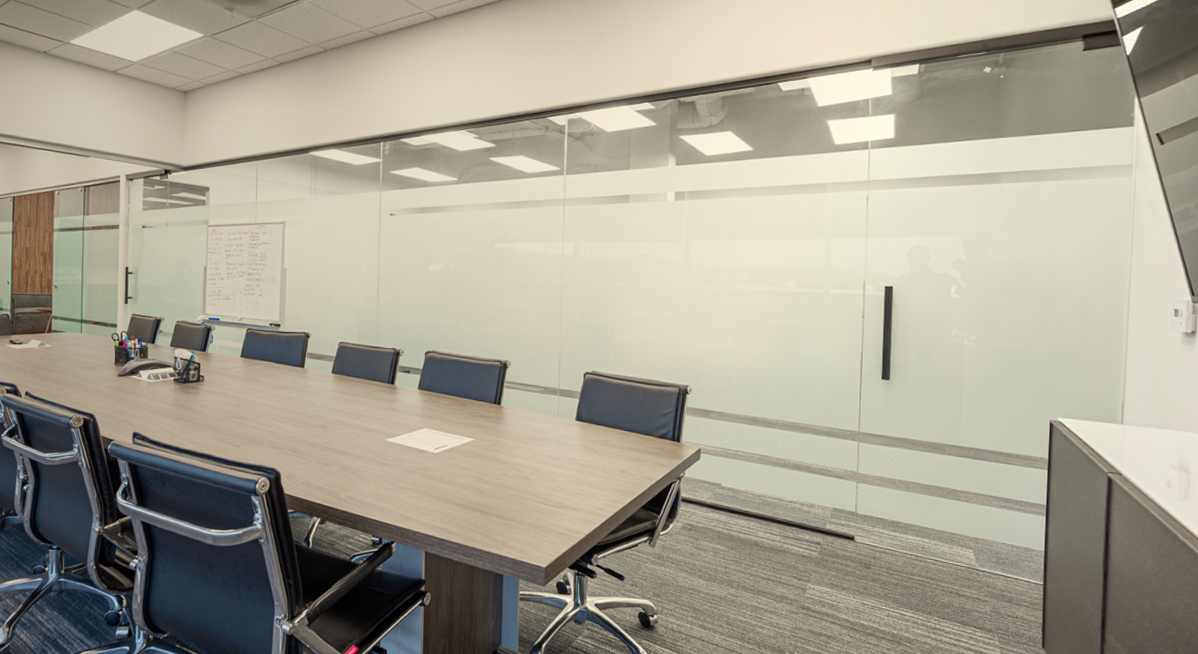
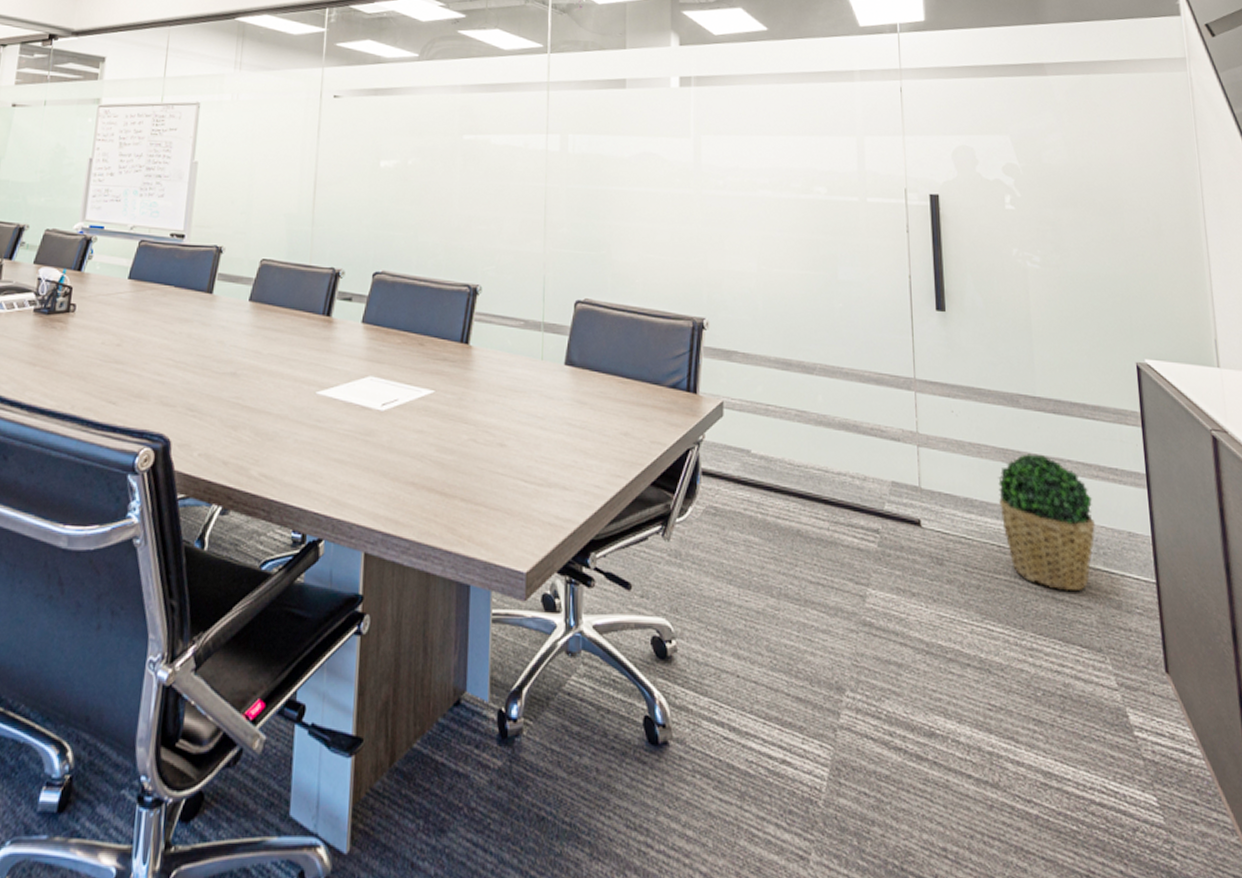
potted plant: none [920,489,999,589] -> present [998,454,1095,591]

